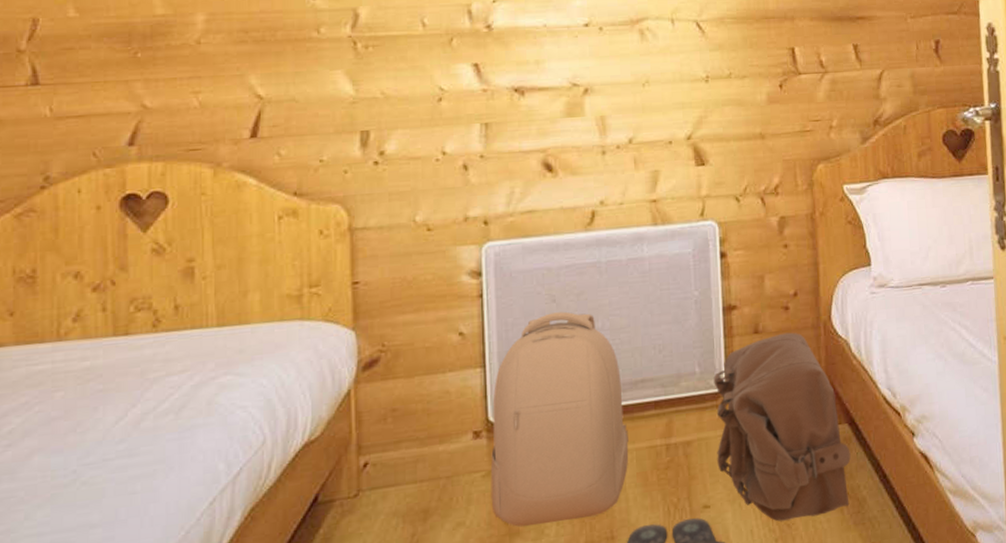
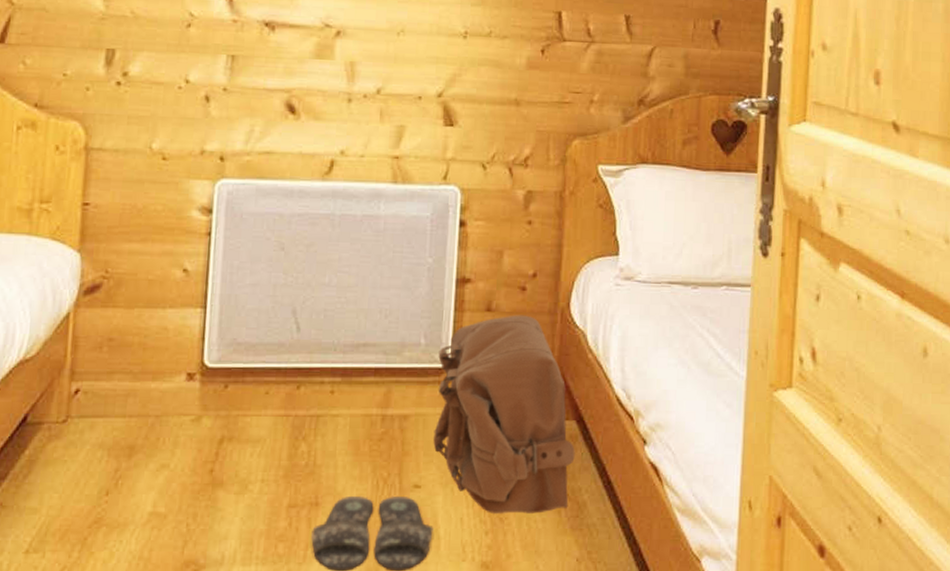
backpack: present [490,311,629,527] -> none [197,261,344,479]

